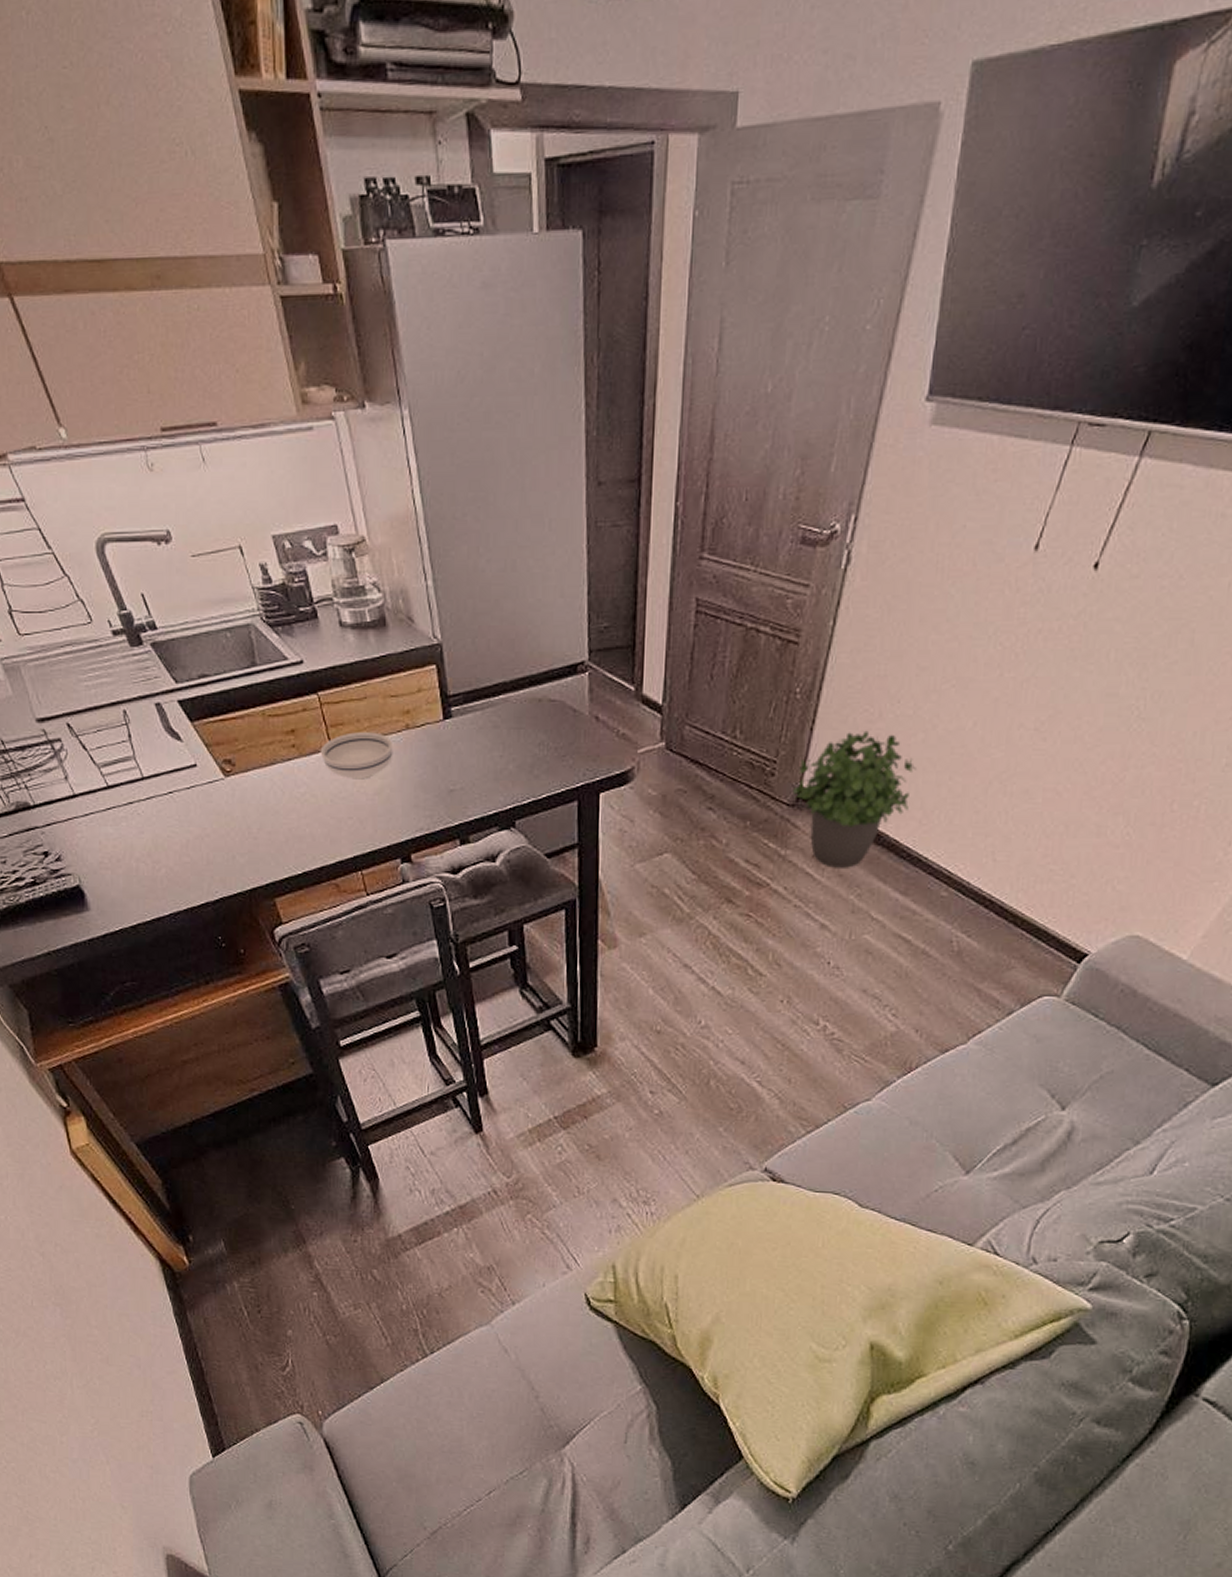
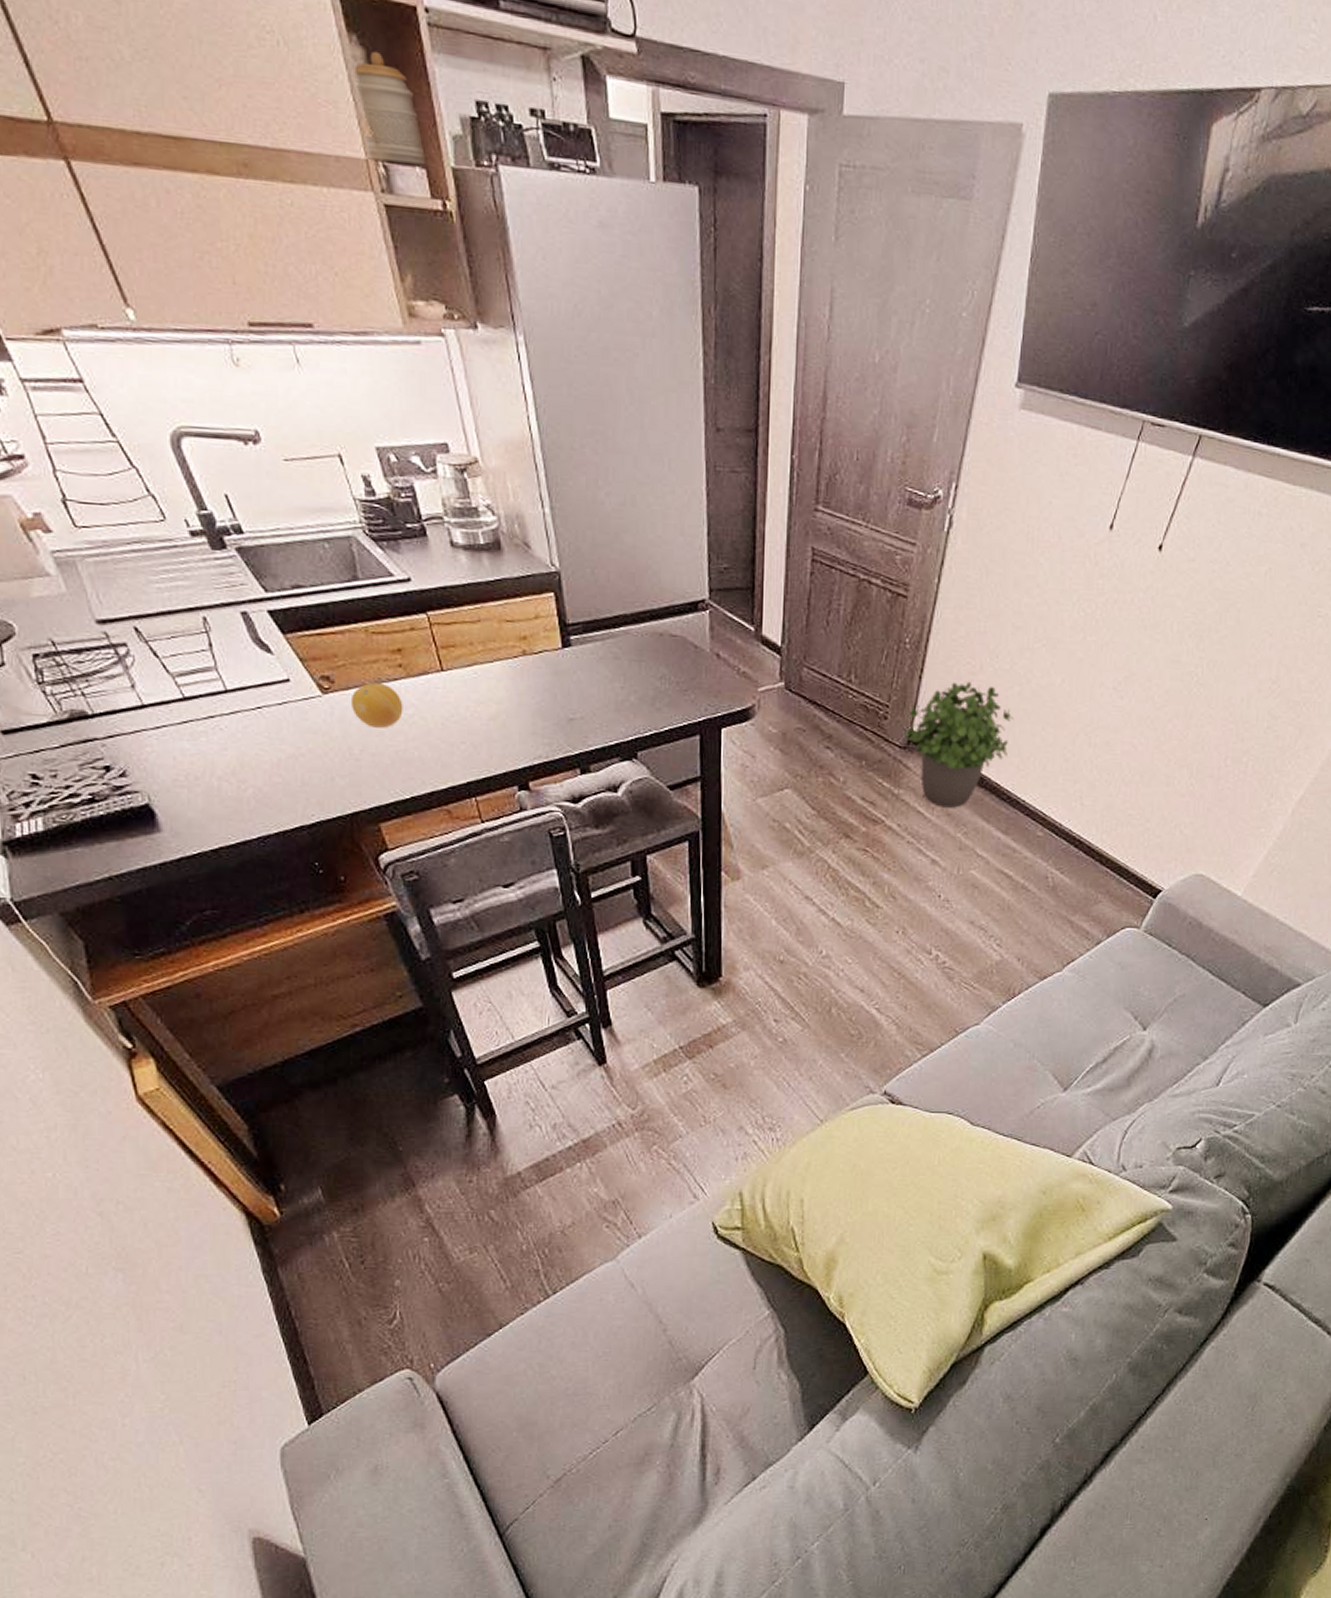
fruit: none [249,763,296,807] -> present [350,682,403,728]
jar: none [252,145,319,255] -> present [352,51,427,167]
bowl: present [320,732,393,780] -> none [430,655,509,704]

